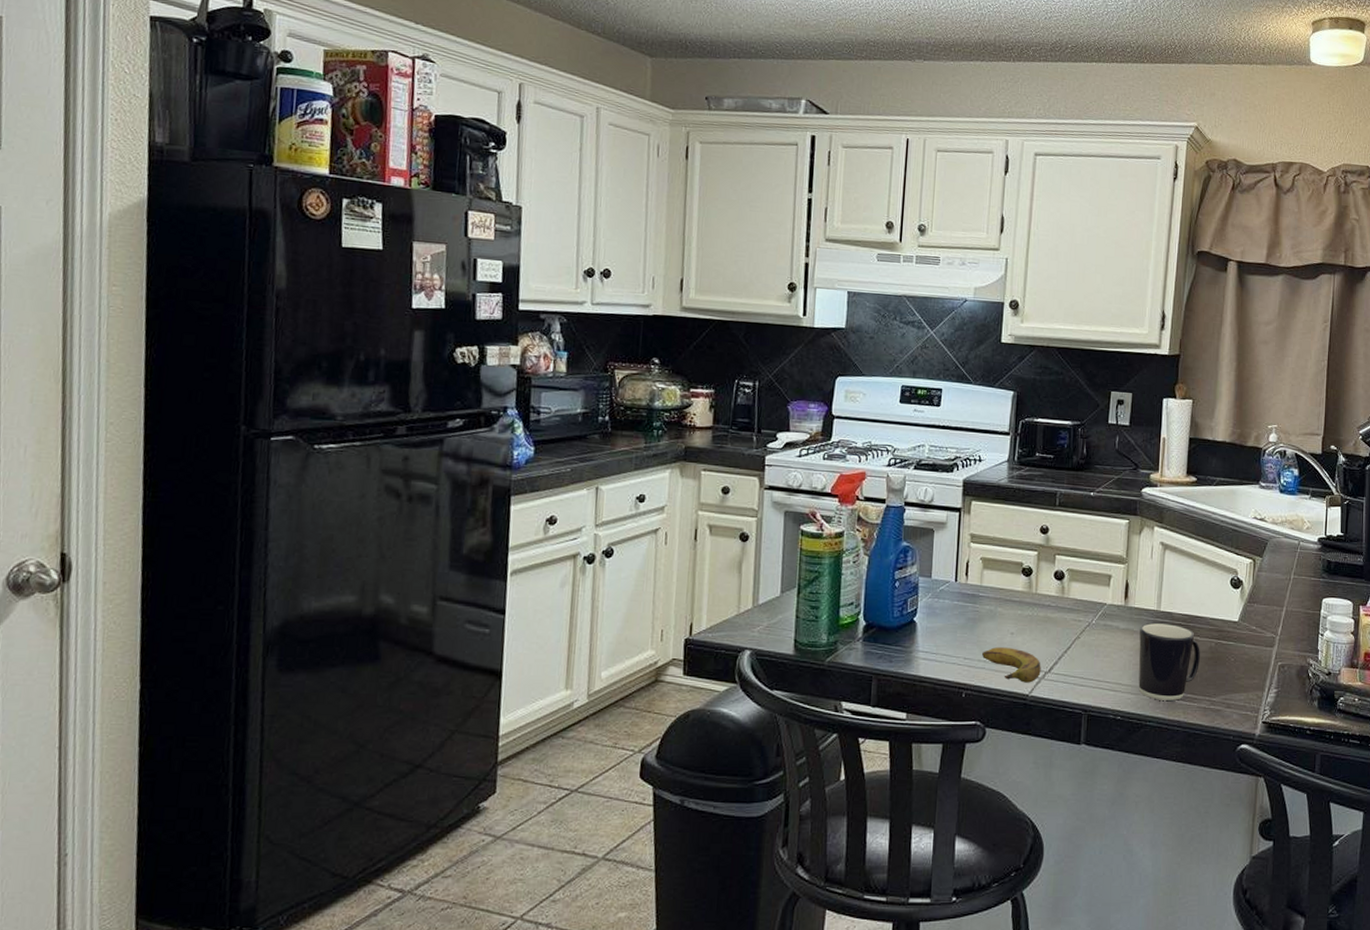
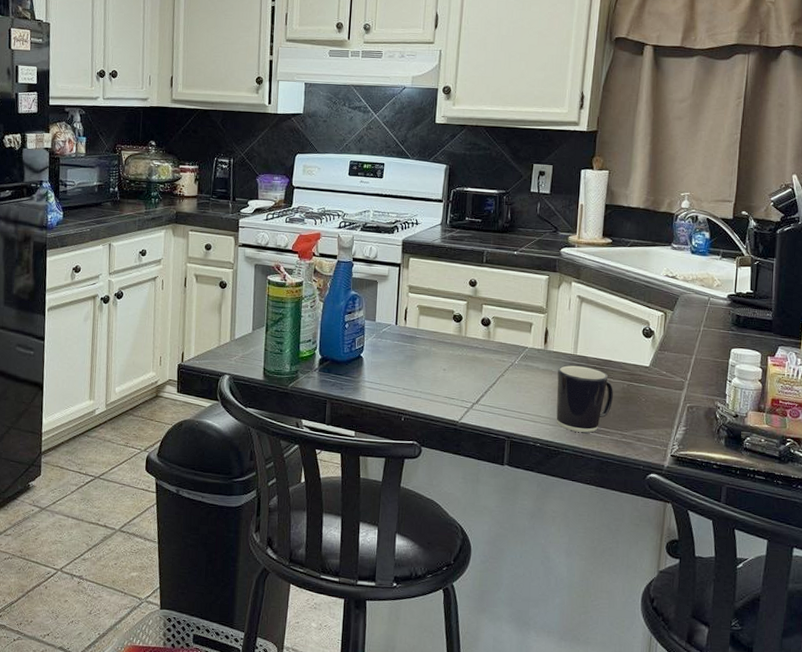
banana: present [982,647,1041,683] -> none [419,380,470,412]

